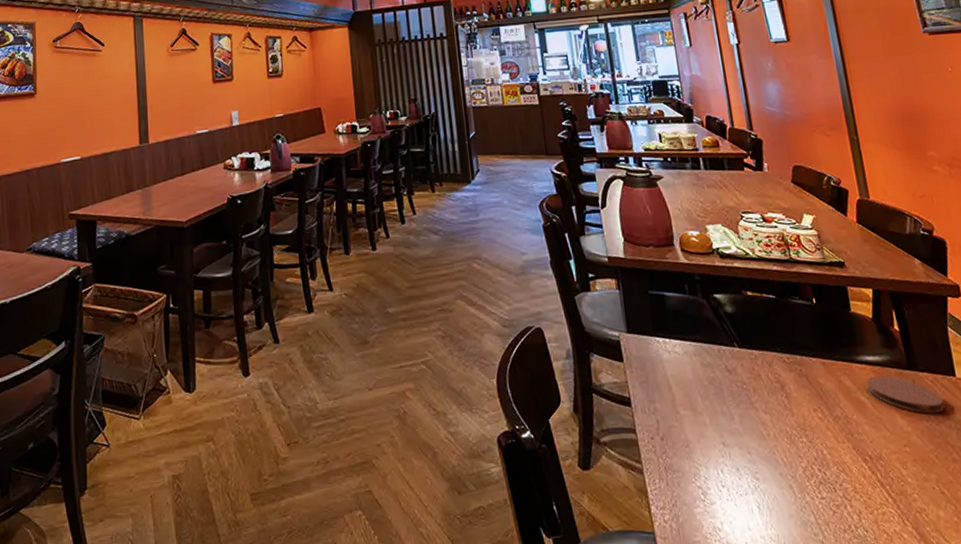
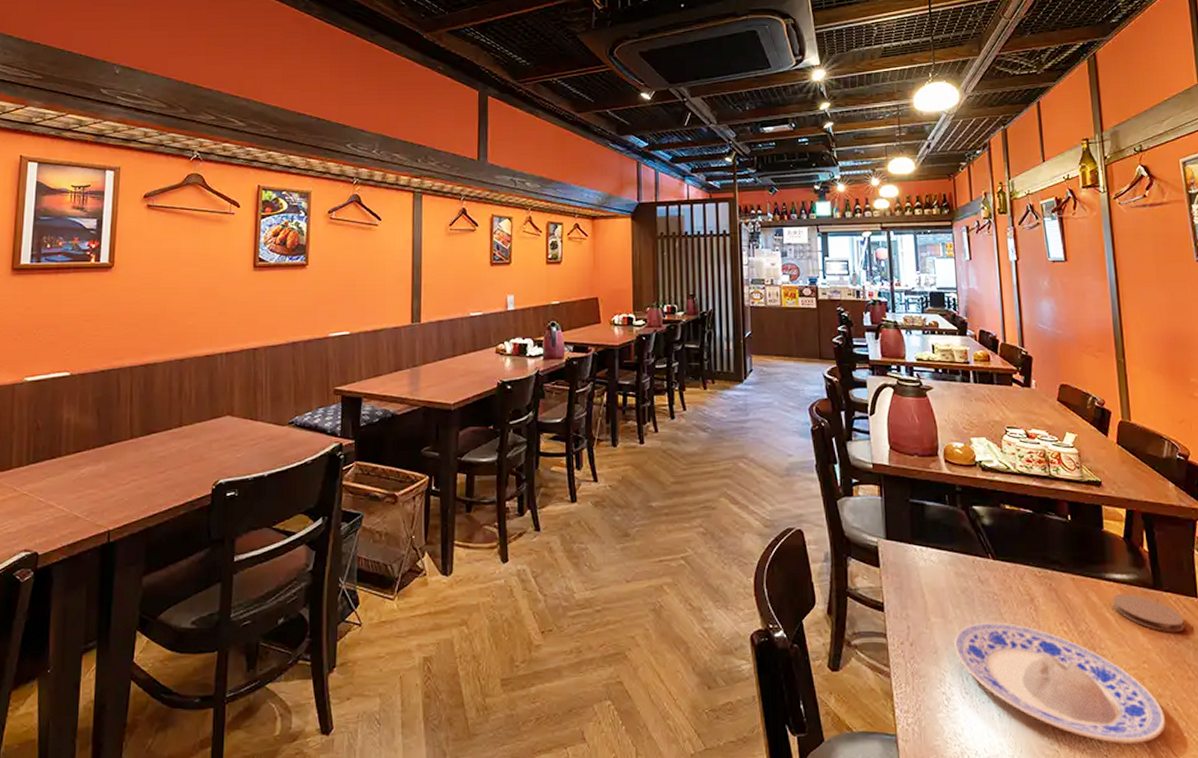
plate: none [705,411,934,531] -> present [954,622,1165,743]

